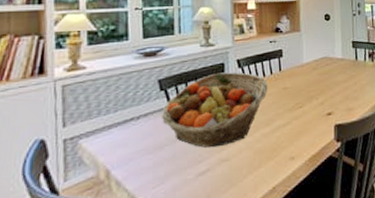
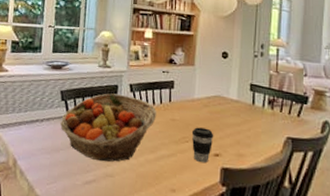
coffee cup: none [304,90,325,125] -> present [191,127,214,163]

